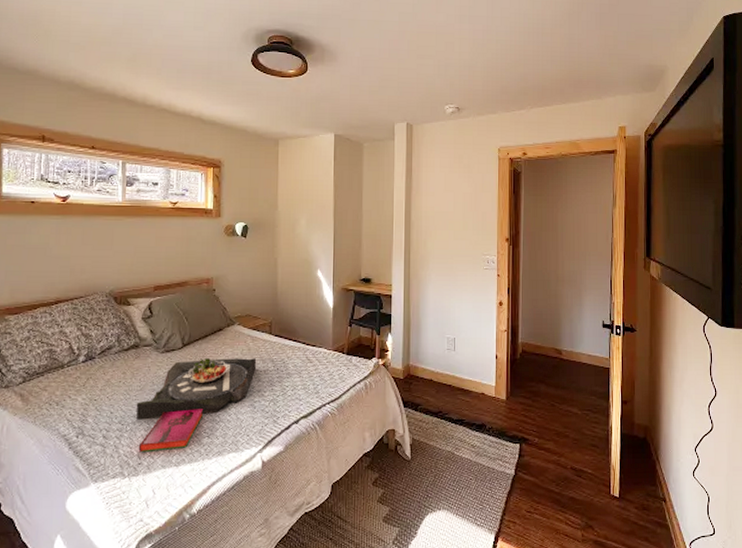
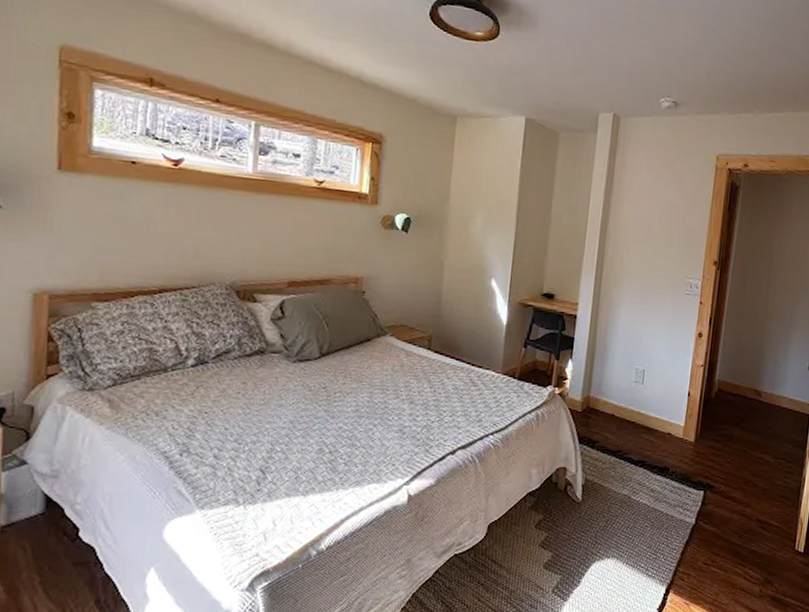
serving tray: present [136,358,257,420] -> none [257,372,410,440]
hardback book: present [138,409,204,453] -> none [257,430,341,478]

